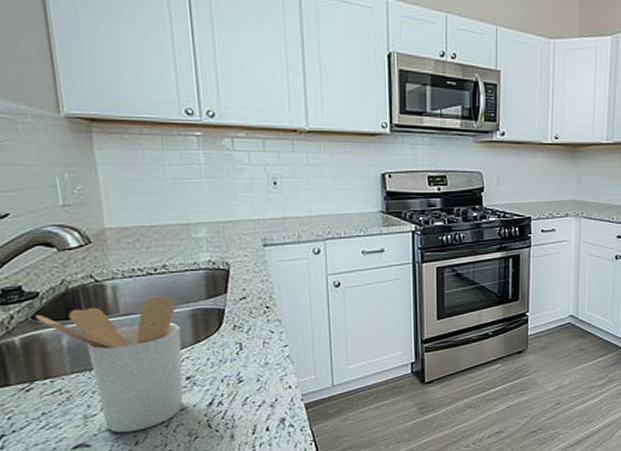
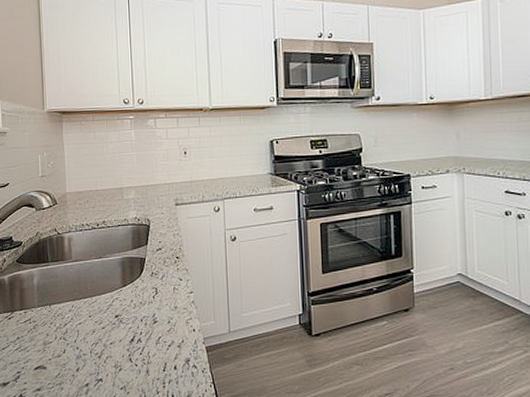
utensil holder: present [34,296,183,433] -> none [18,246,113,360]

